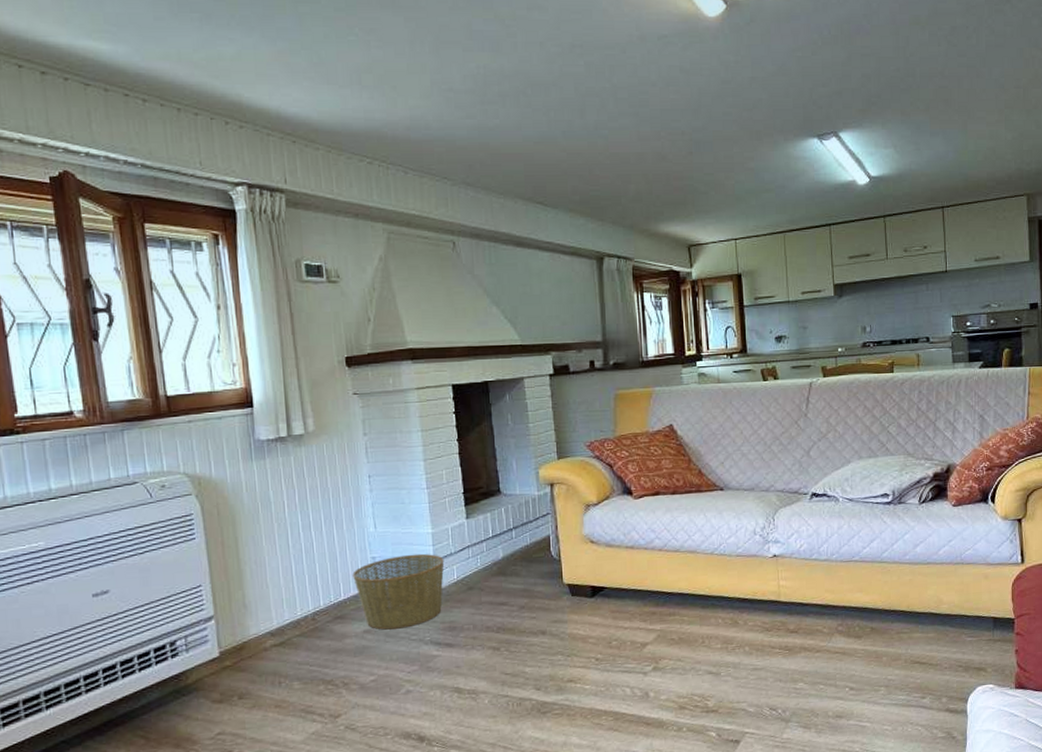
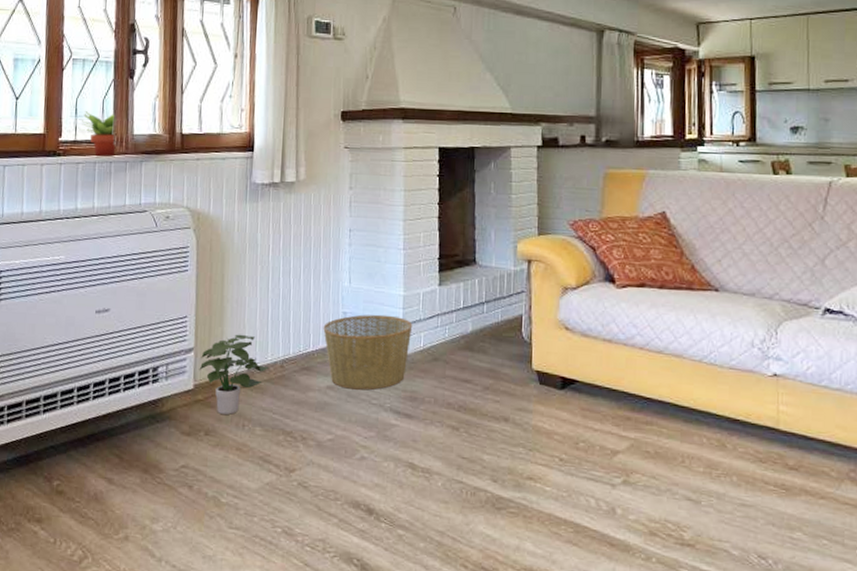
succulent plant: none [39,381,89,431] -> present [79,111,117,158]
potted plant: none [222,594,301,677] -> present [199,334,270,415]

